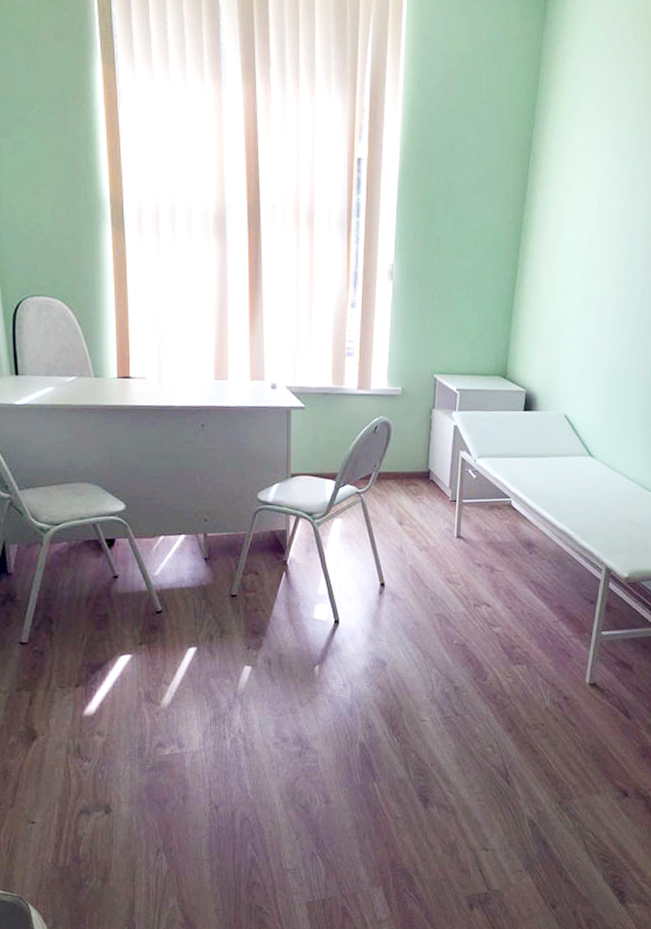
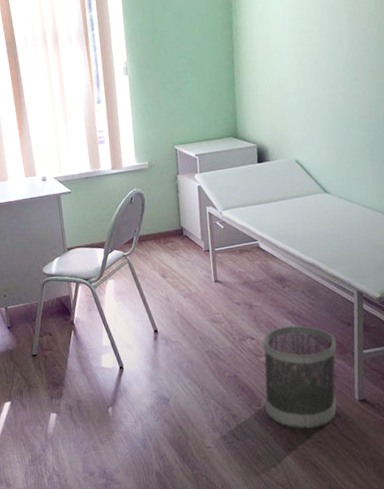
wastebasket: none [491,596,576,709] -> present [262,325,337,429]

